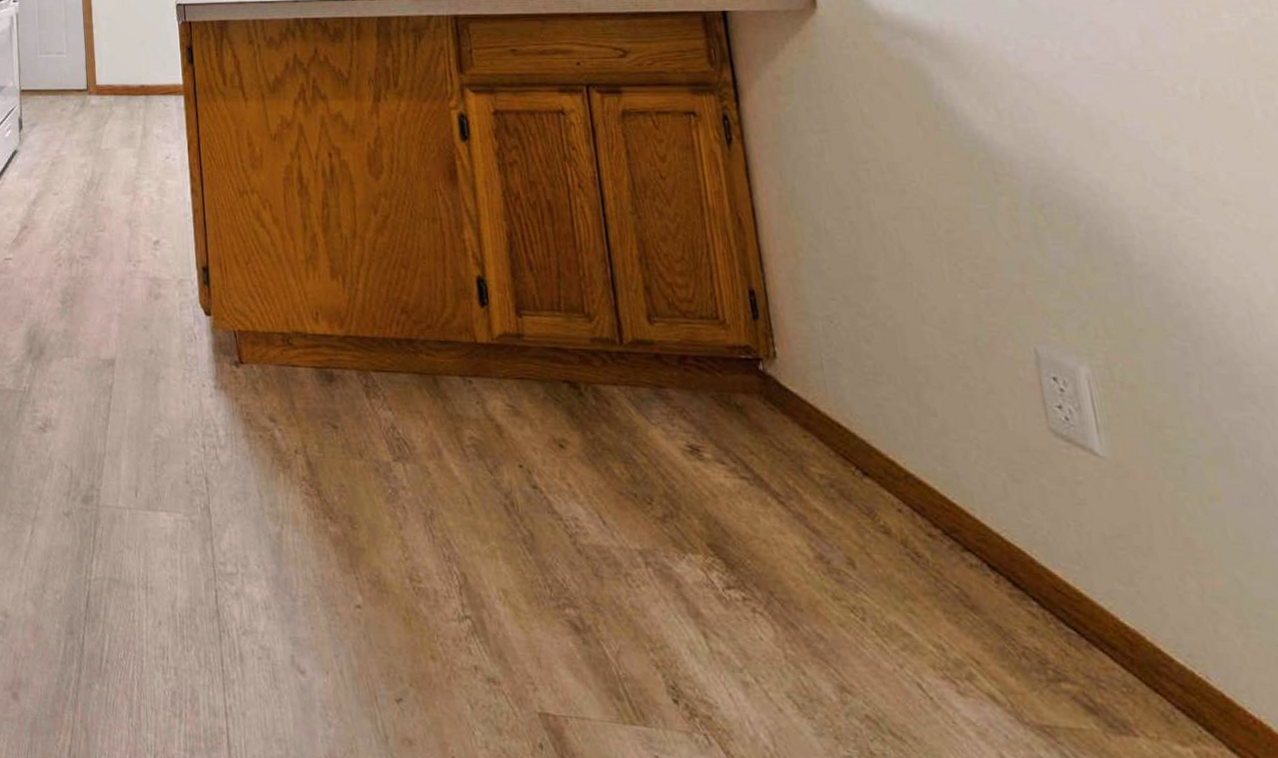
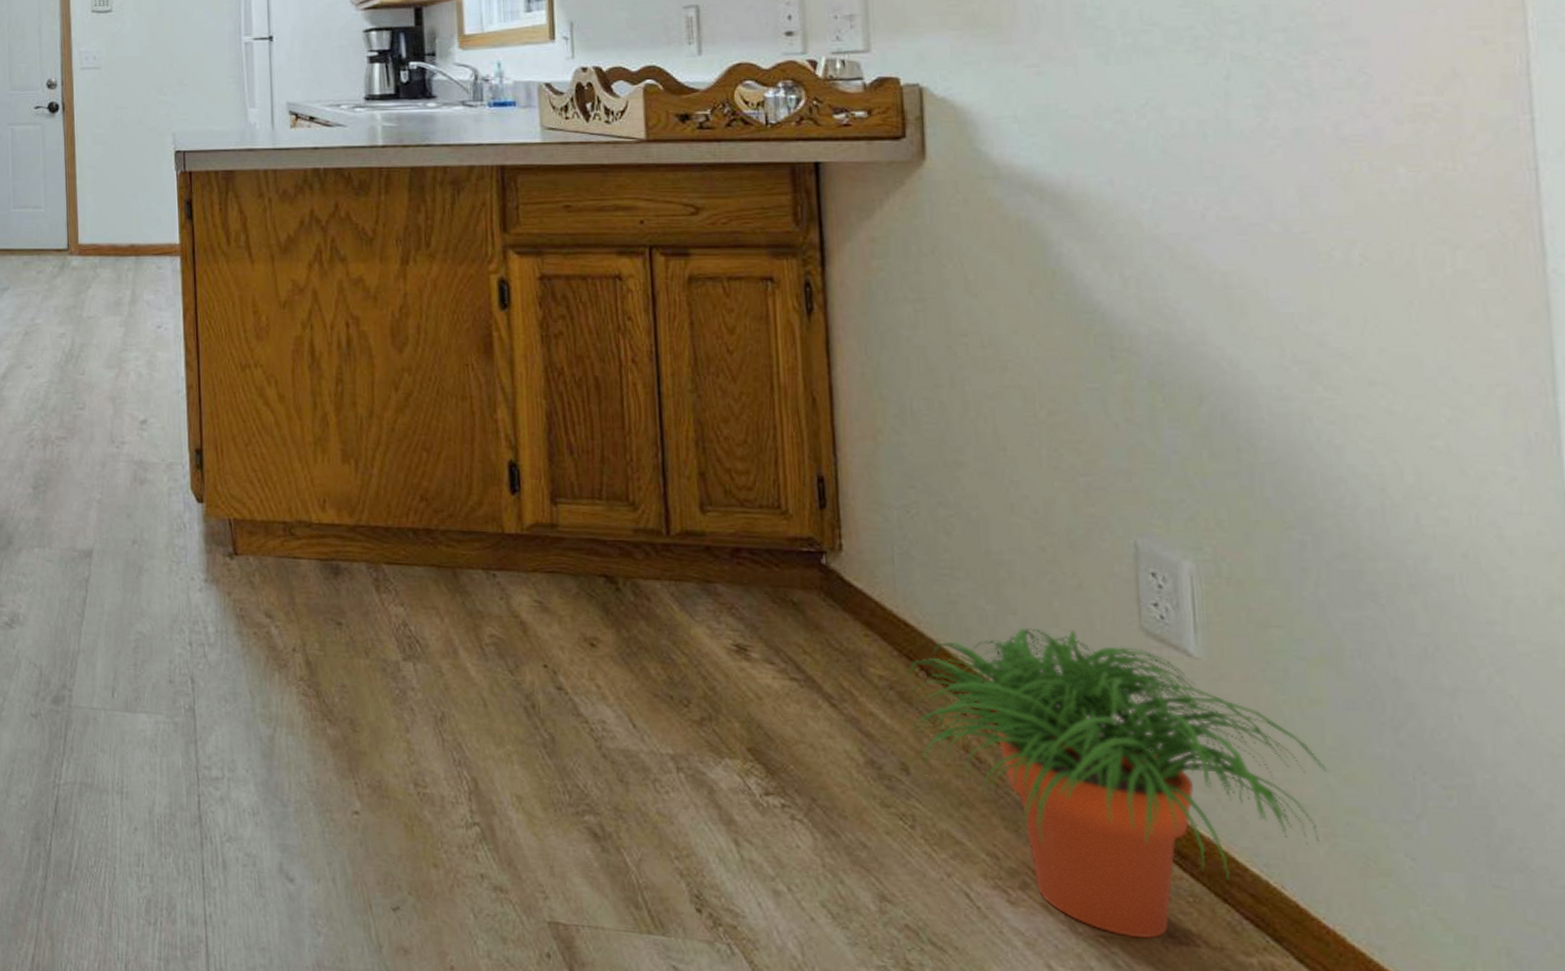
potted plant: none [845,429,1236,729] -> present [907,628,1328,940]

